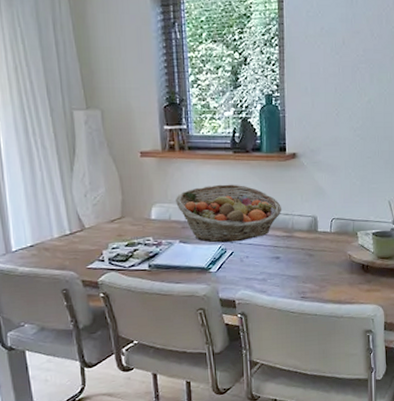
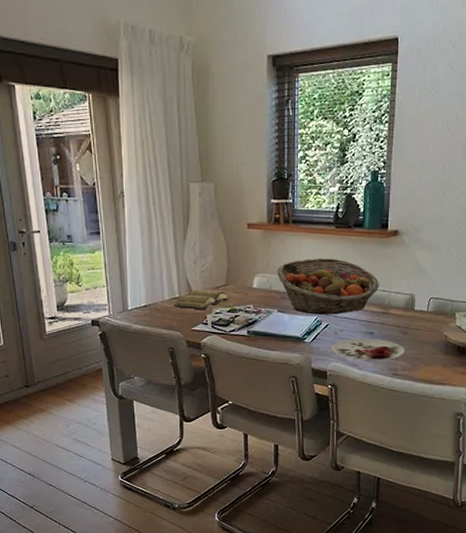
diary: none [65,224,127,246] -> present [174,289,230,310]
plate: none [237,263,312,286] -> present [330,338,406,361]

